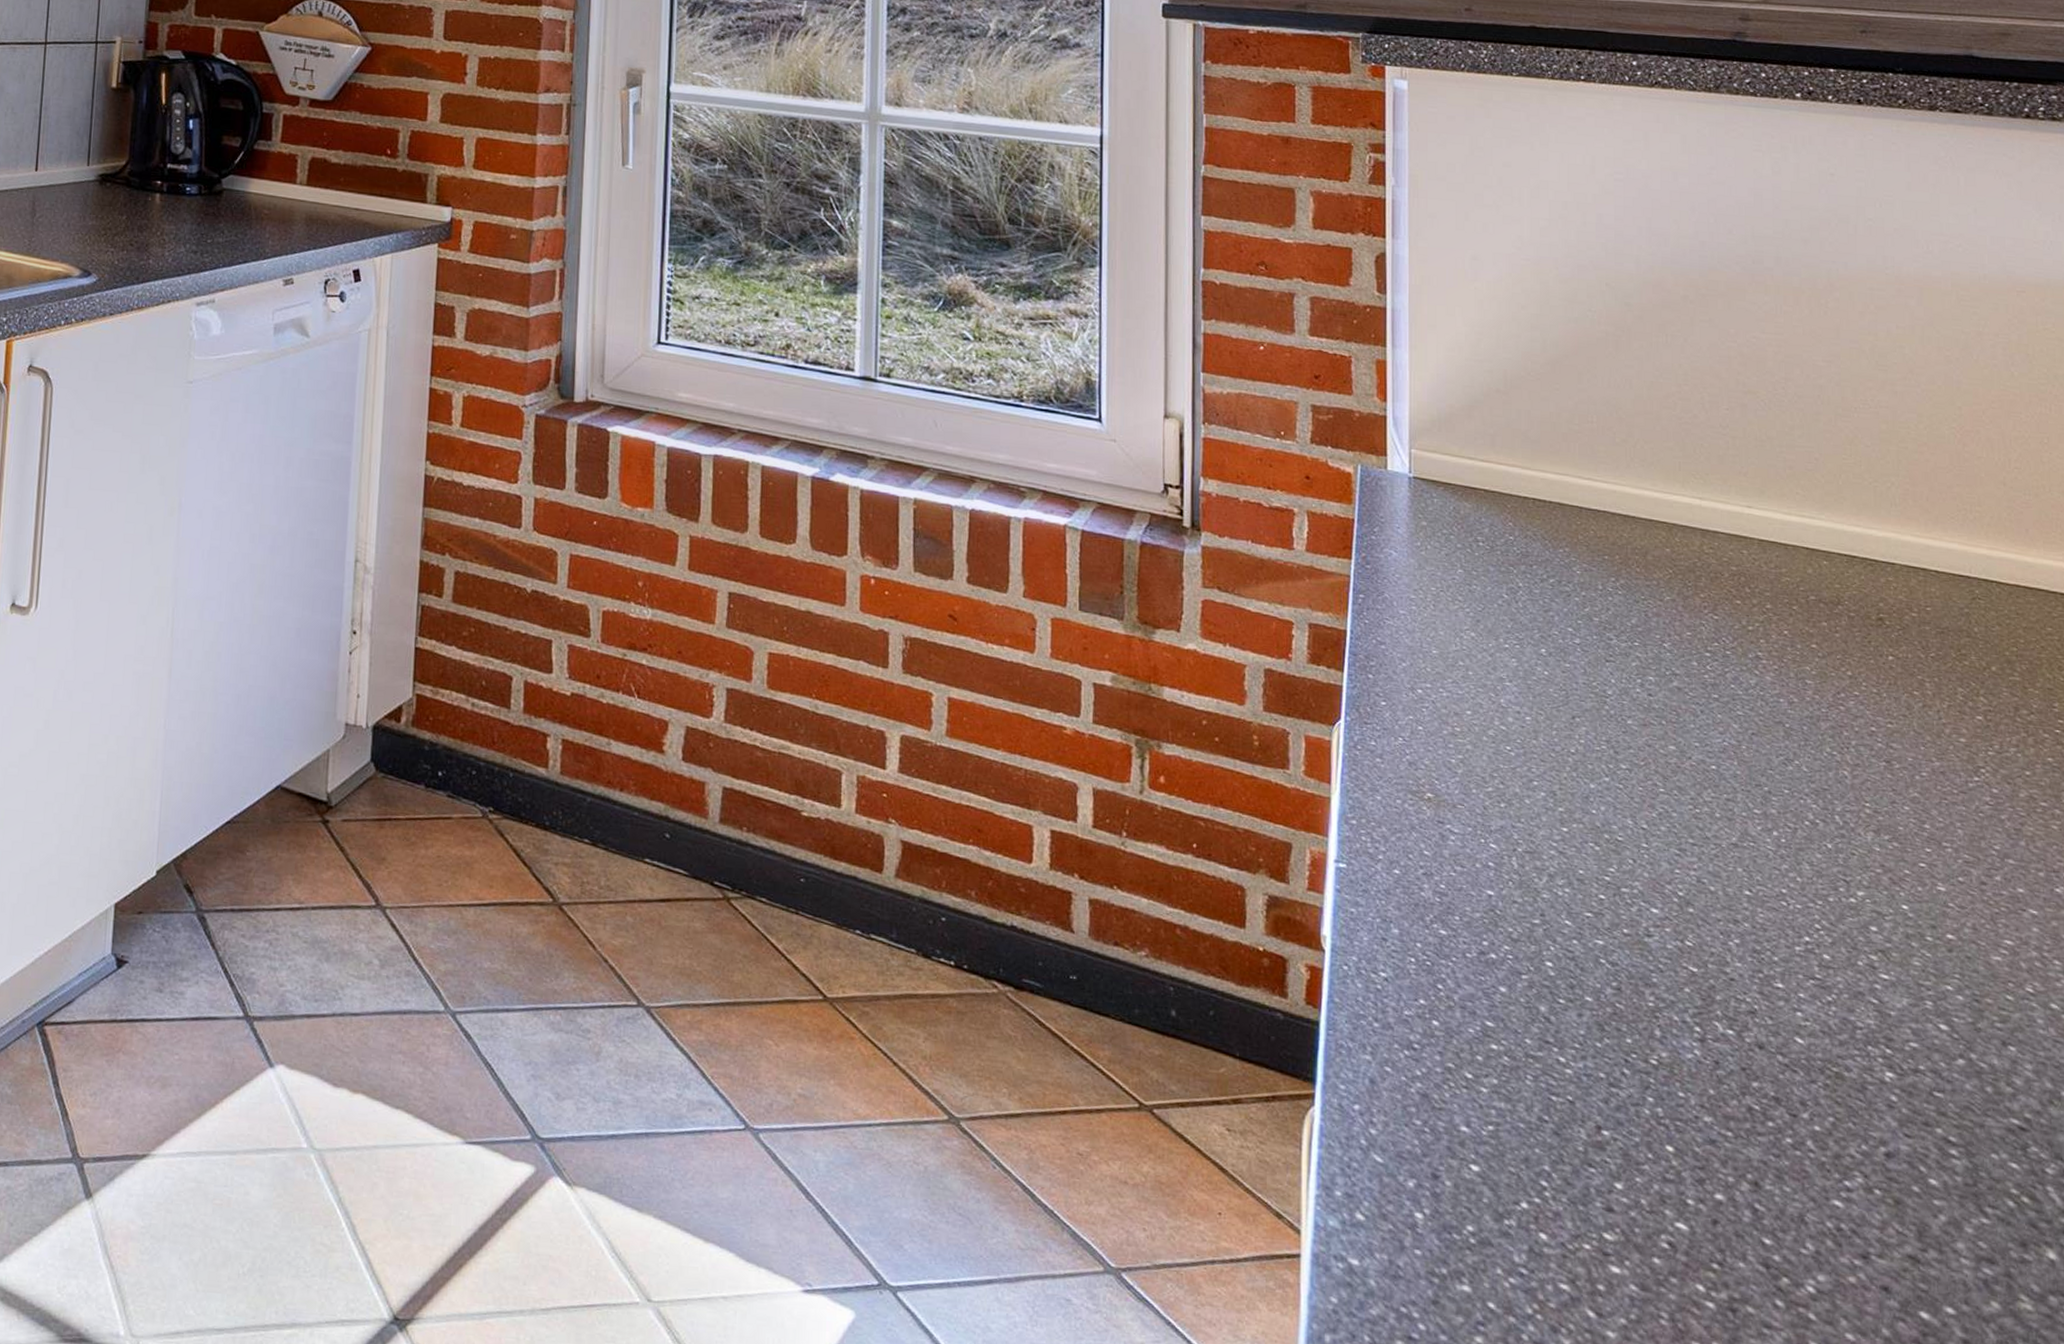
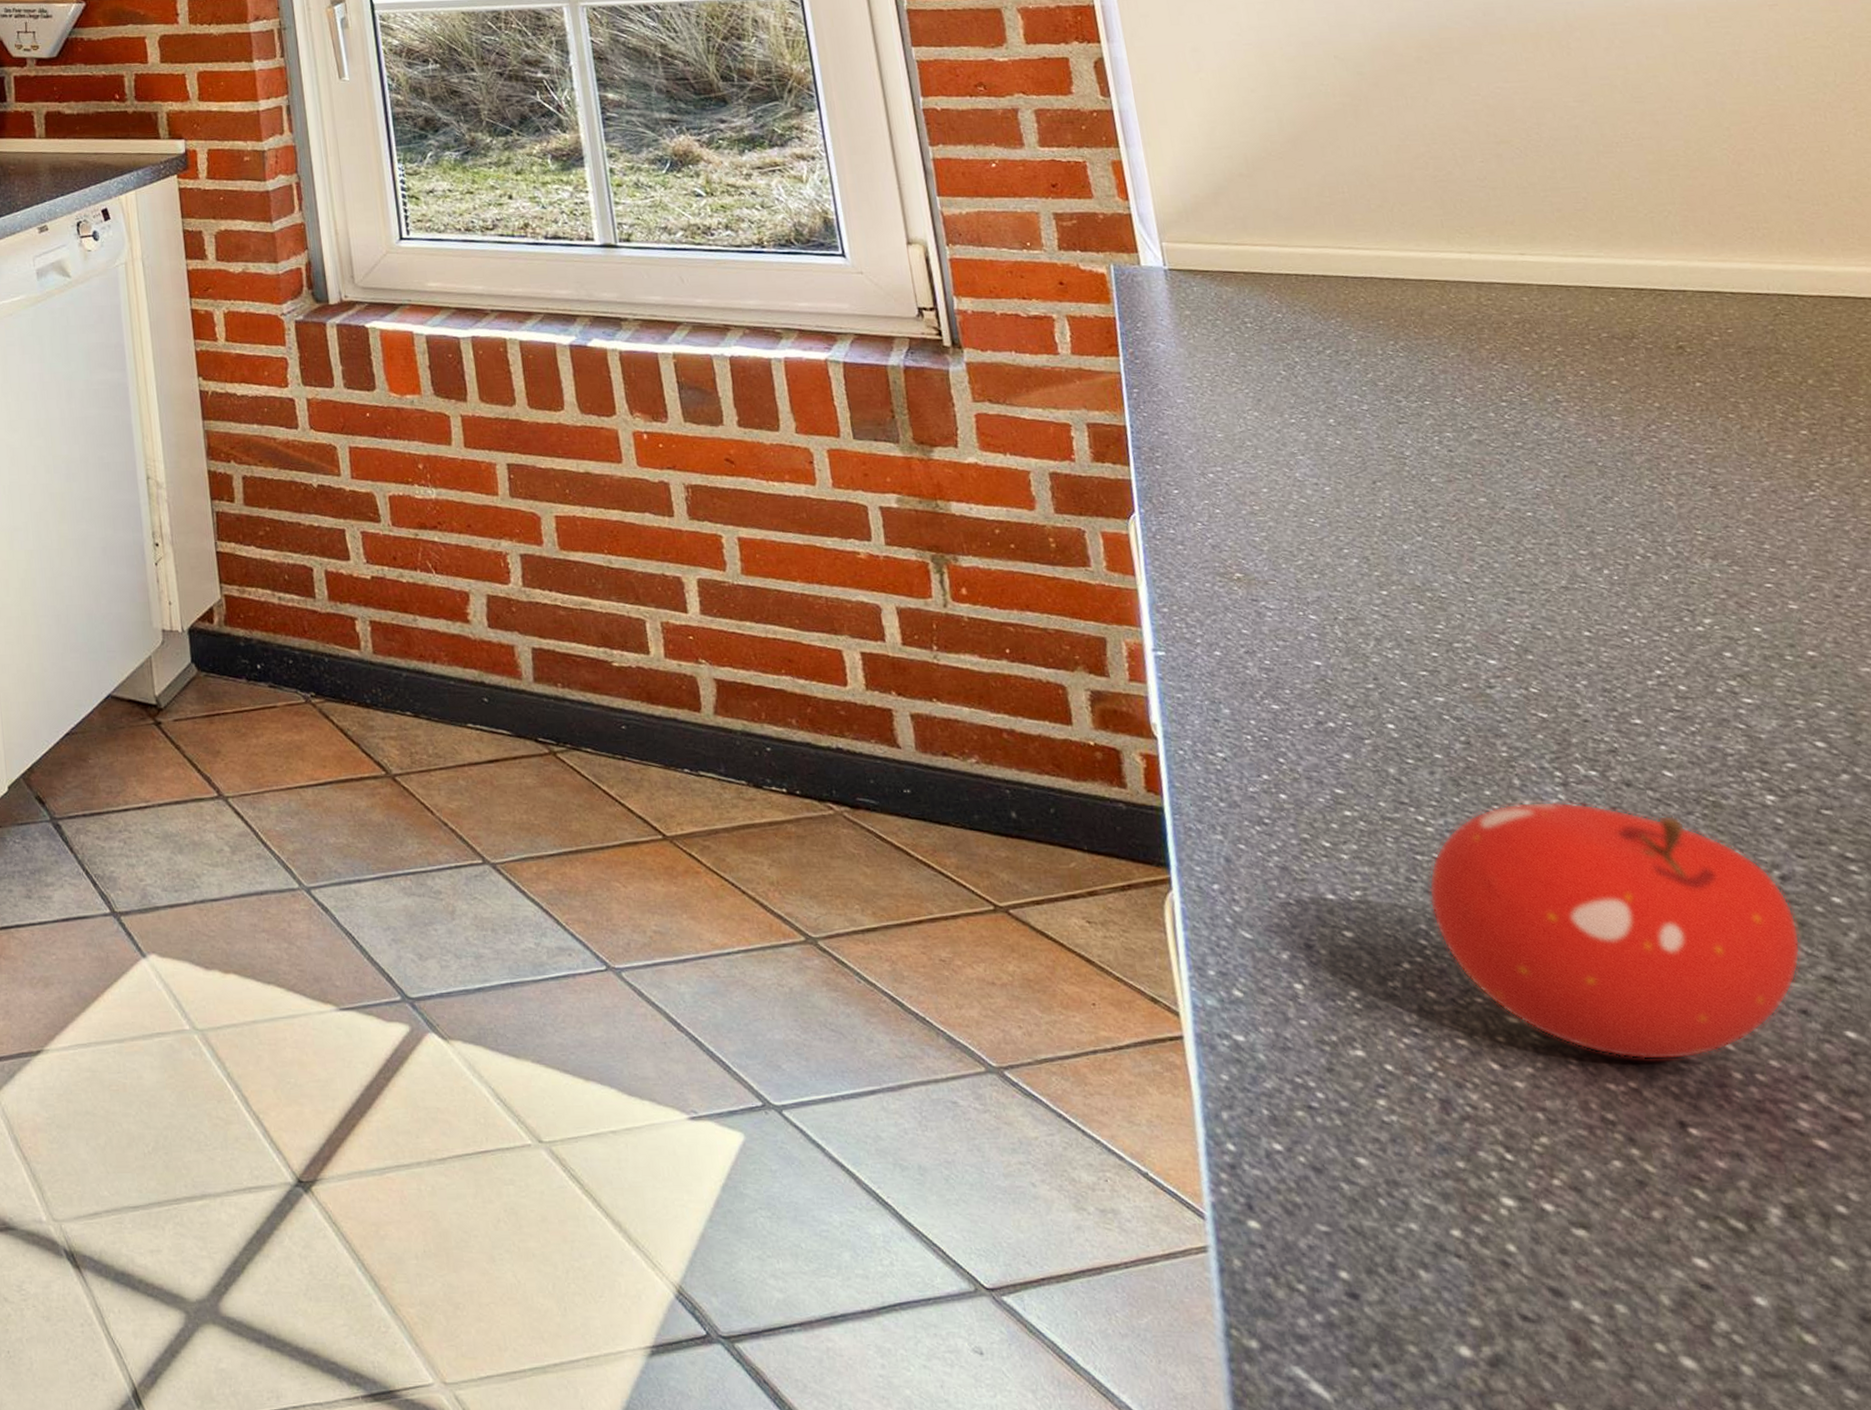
fruit: none [1556,1053,1894,1325] -> present [1428,801,1801,1060]

